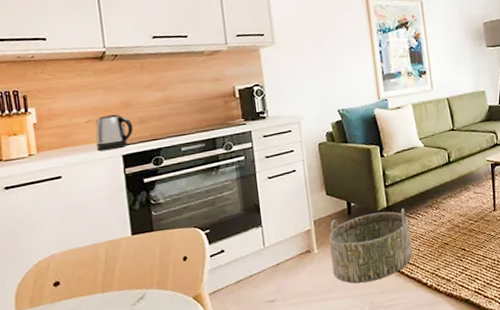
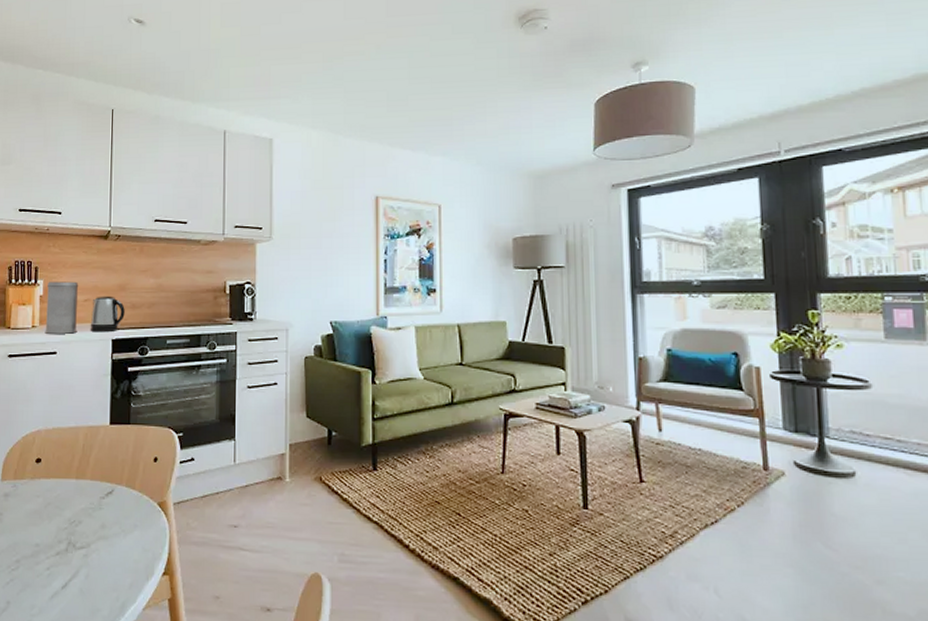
canister: none [40,104,83,161] -> present [45,281,79,335]
basket: present [329,207,413,284] -> none [304,447,396,529]

